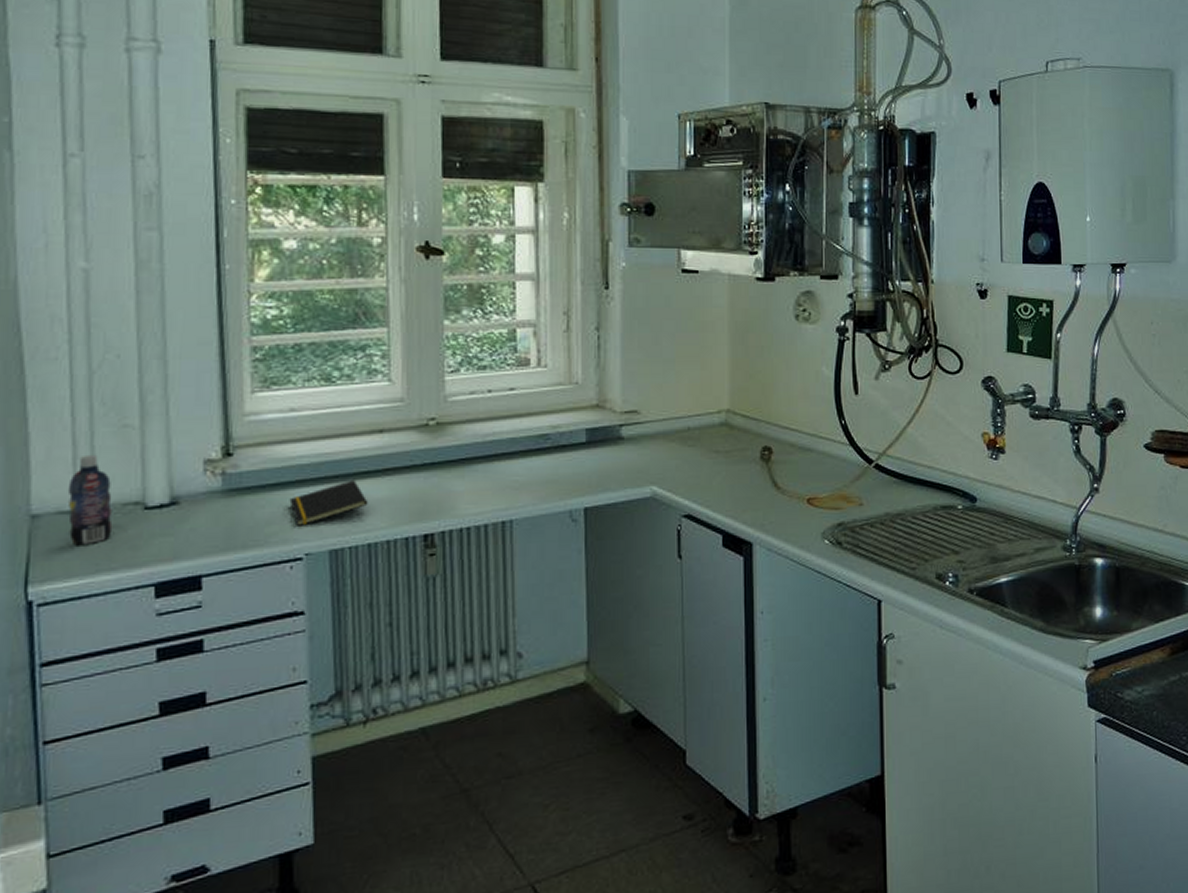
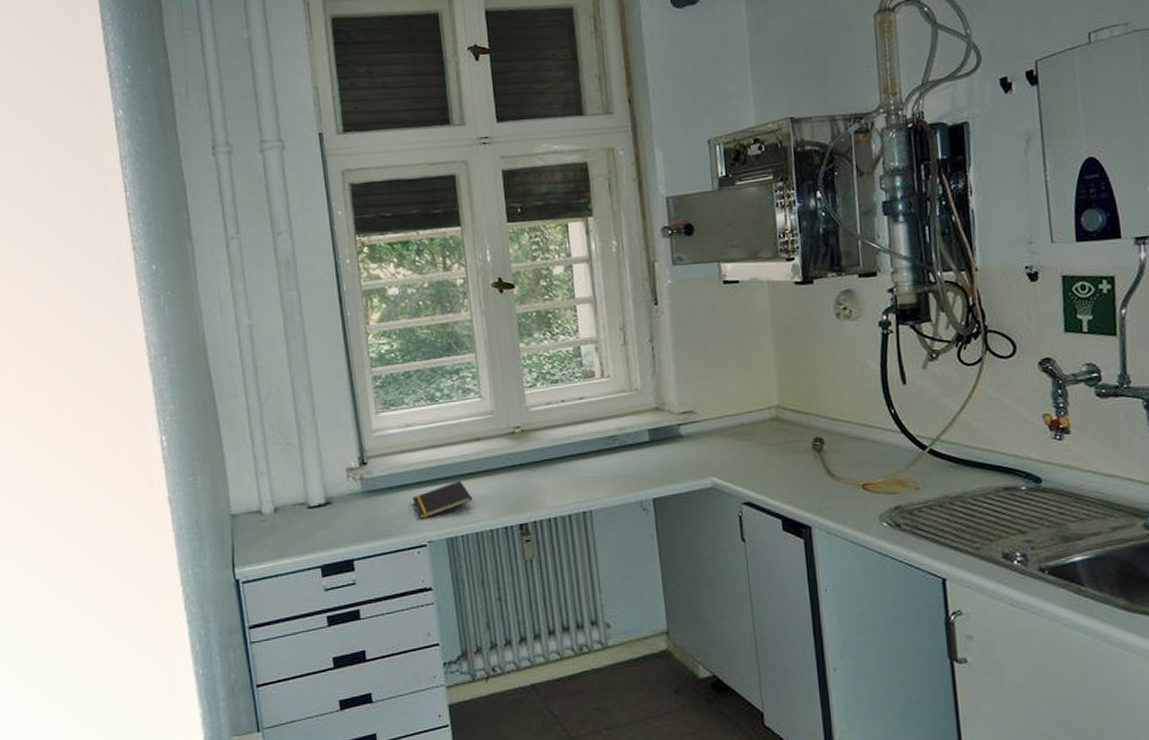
bottle: present [67,454,113,546] -> none [254,467,288,538]

